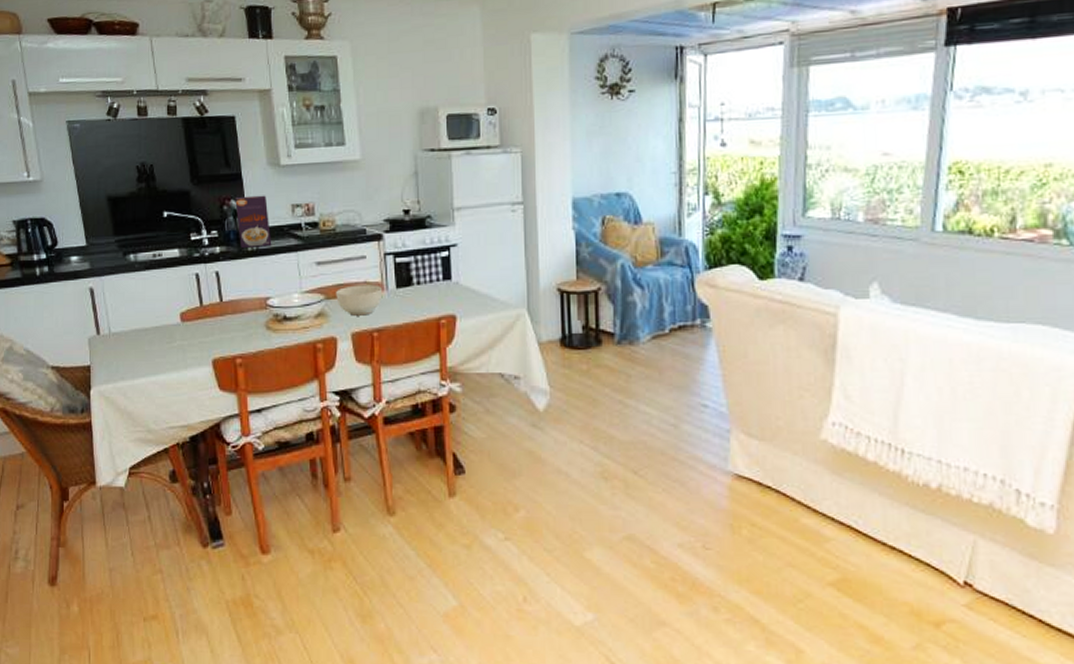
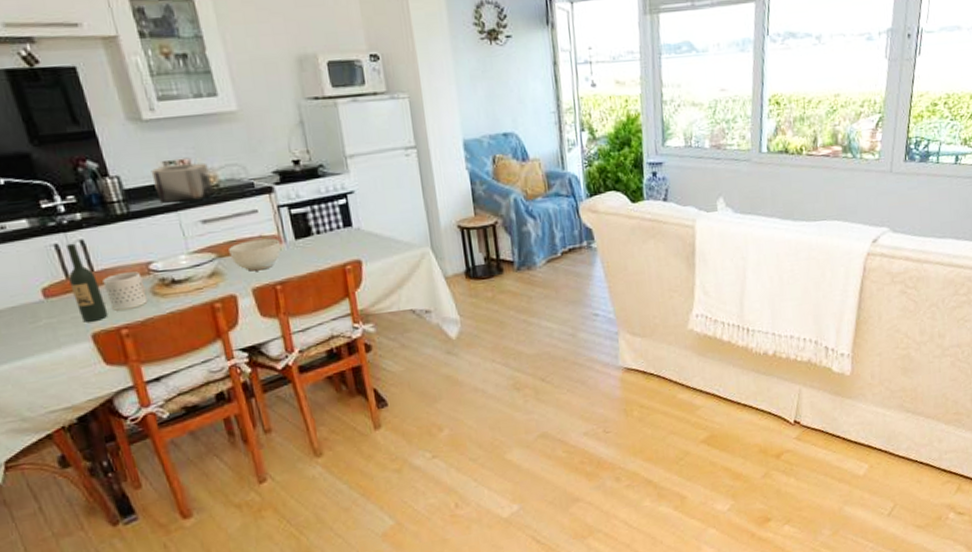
wine bottle: none [202,274,228,348] -> present [65,243,108,322]
mug: none [228,305,261,341] -> present [102,271,148,311]
cereal box: present [235,195,272,248] -> none [91,153,146,212]
toaster: none [280,207,330,244] -> present [151,162,214,203]

